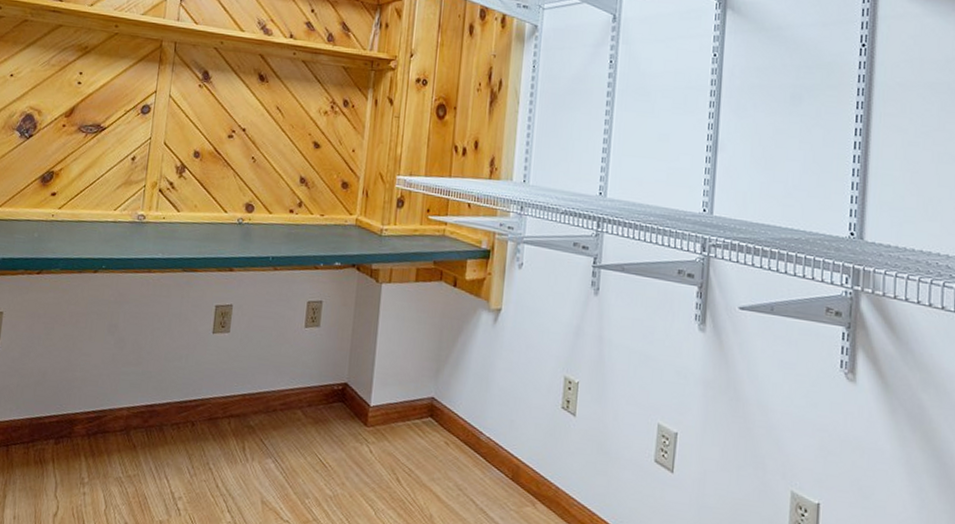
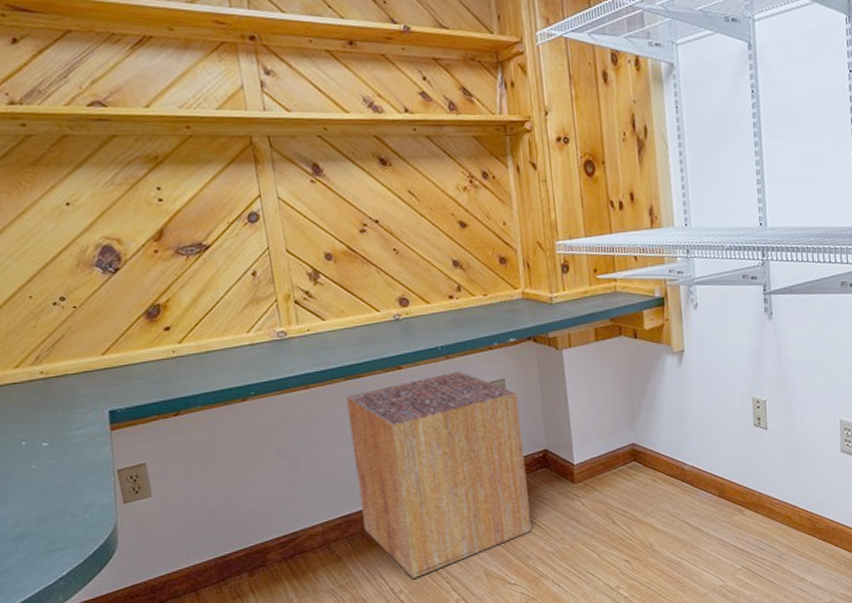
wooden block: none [163,284,331,488] -> present [345,371,532,579]

